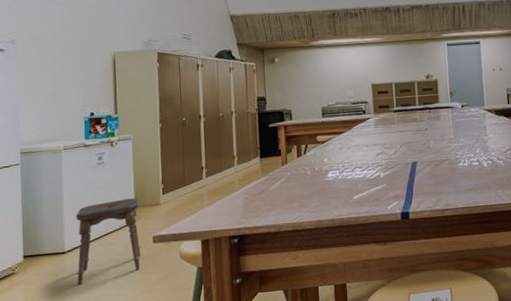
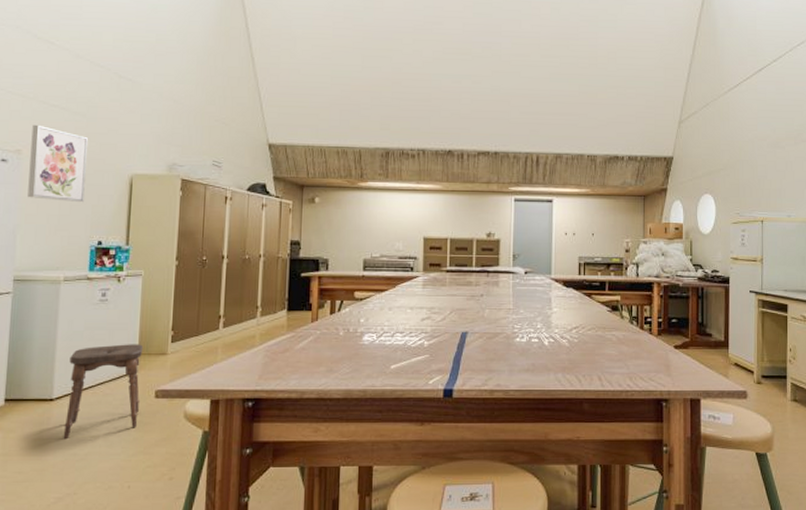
wall art: none [23,16,75,81] -> present [27,124,88,203]

